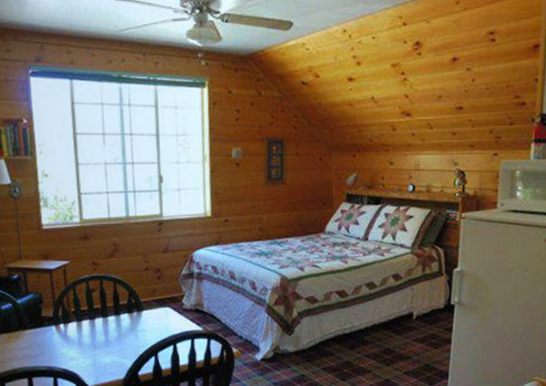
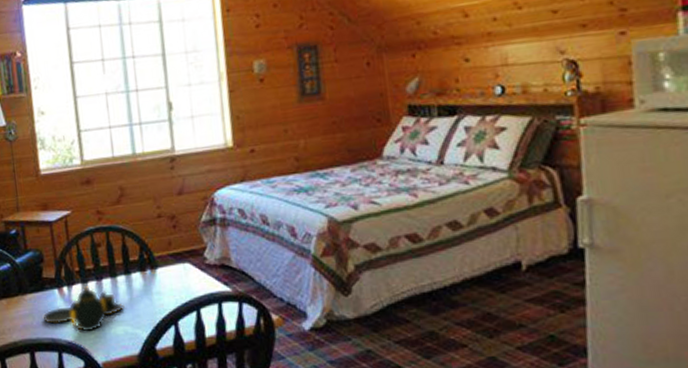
teapot: none [40,324,113,361] -> present [42,286,125,332]

